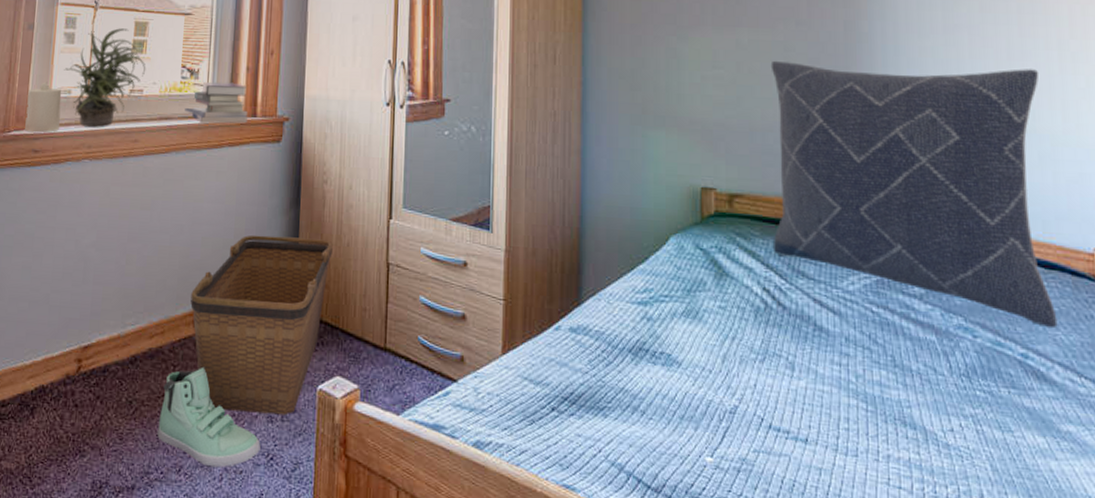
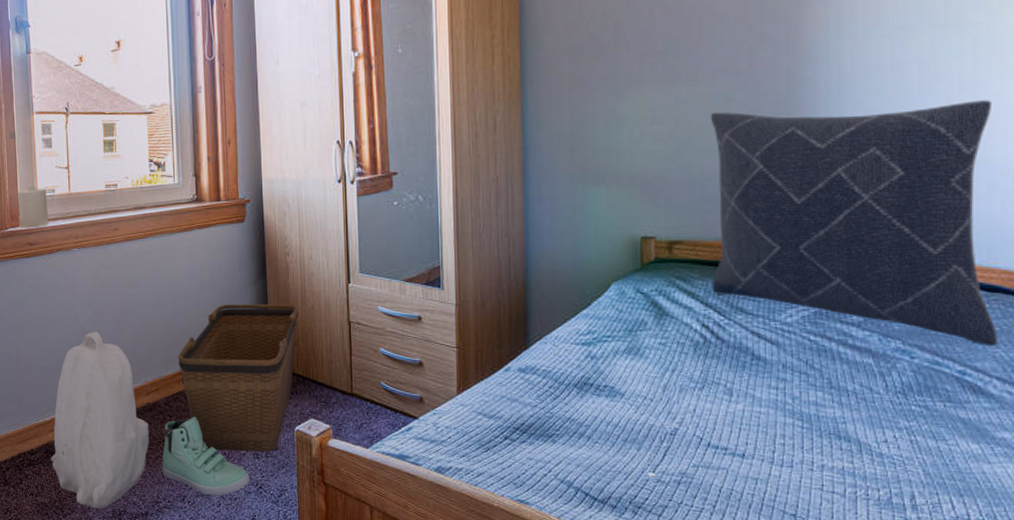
backpack: none [24,259,148,480] -> present [50,332,150,509]
potted plant: present [64,28,146,128] -> none [46,130,118,221]
books: present [185,81,248,124] -> none [156,171,212,210]

